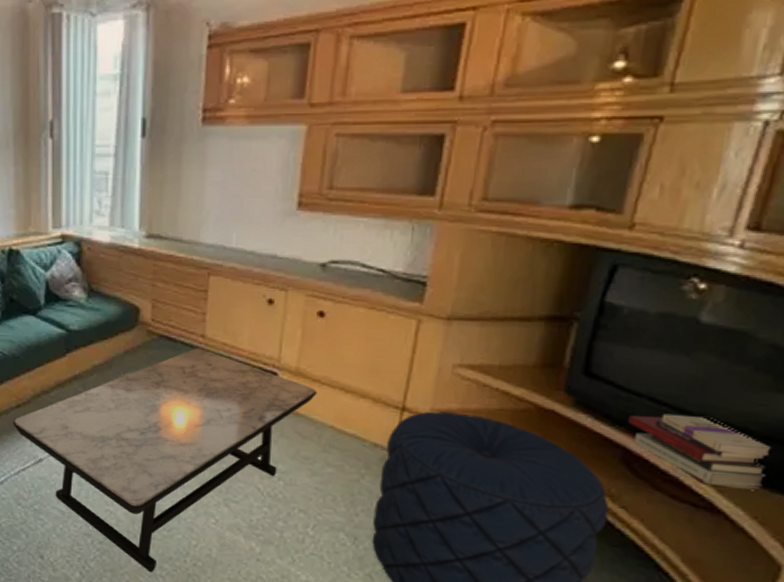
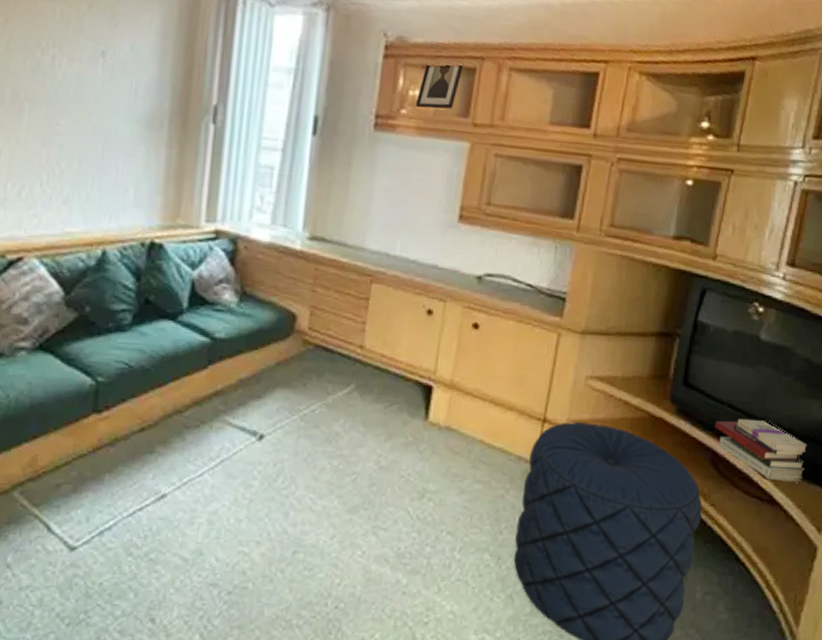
coffee table: present [13,348,317,573] -> none [133,360,469,624]
picture frame: none [243,40,297,94] -> present [415,62,464,109]

